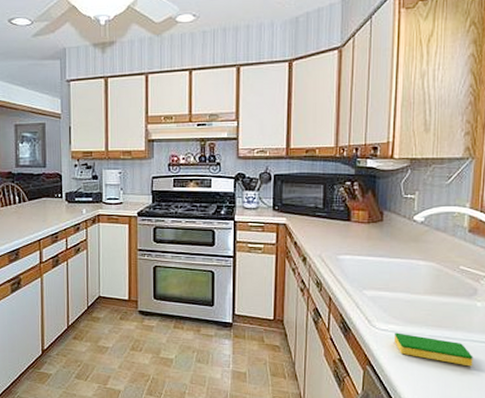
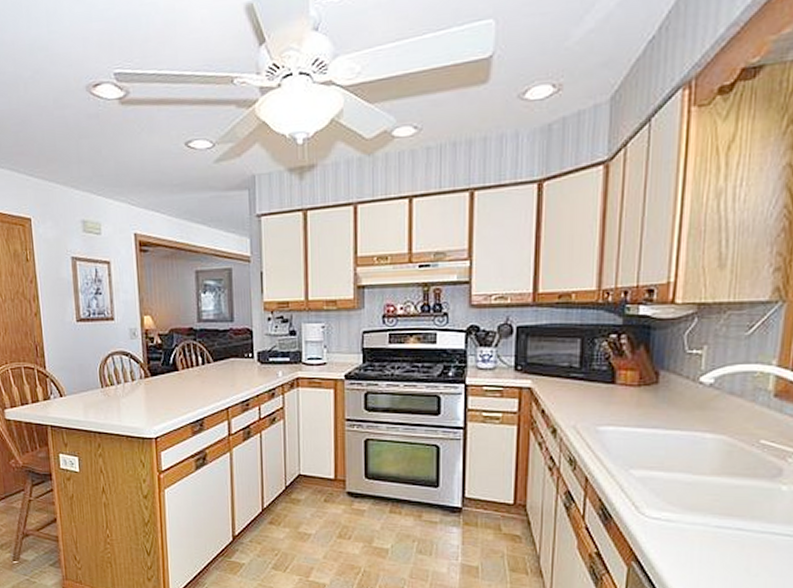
dish sponge: present [395,332,473,367] -> none [669,522,774,565]

